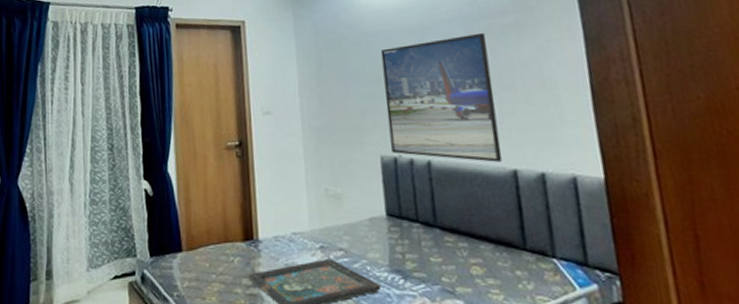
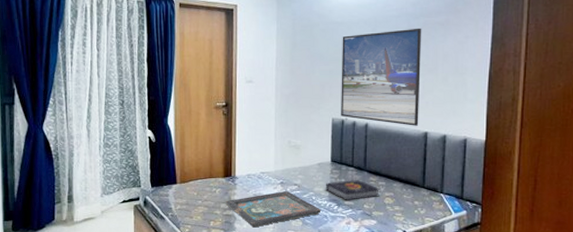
book: none [382,241,463,271] -> present [325,180,380,200]

